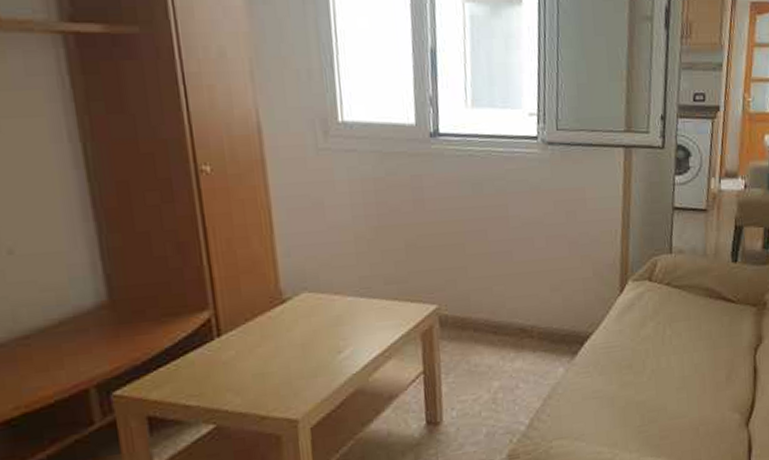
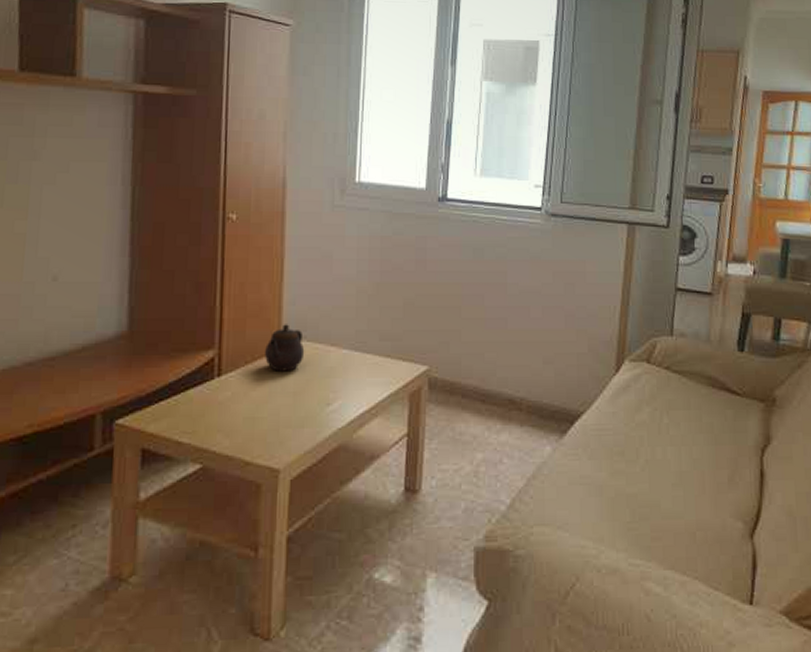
teapot: none [264,277,308,326] -> present [265,324,305,371]

